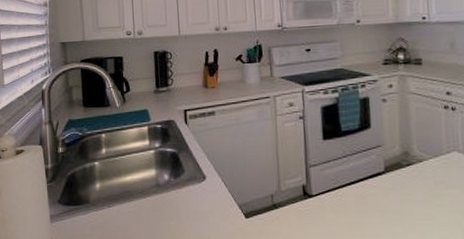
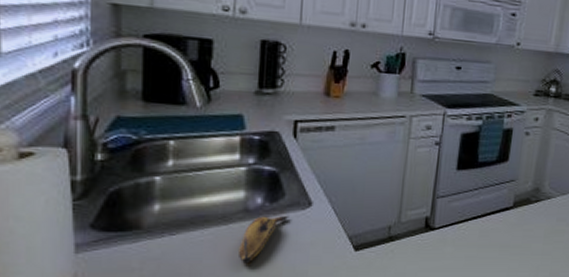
banana: none [156,188,190,230] -> present [239,215,289,264]

